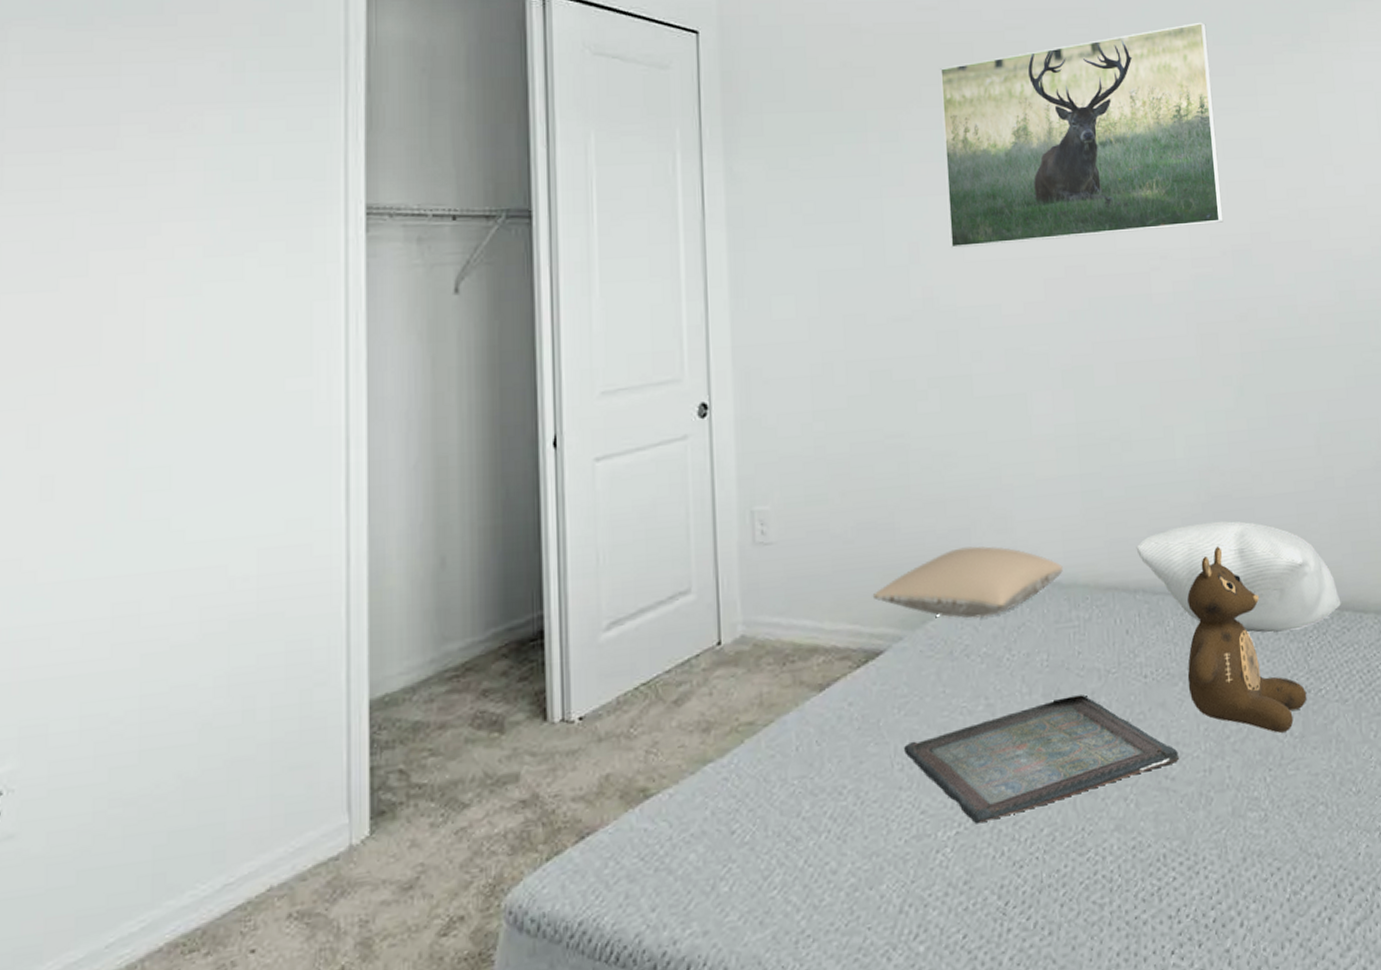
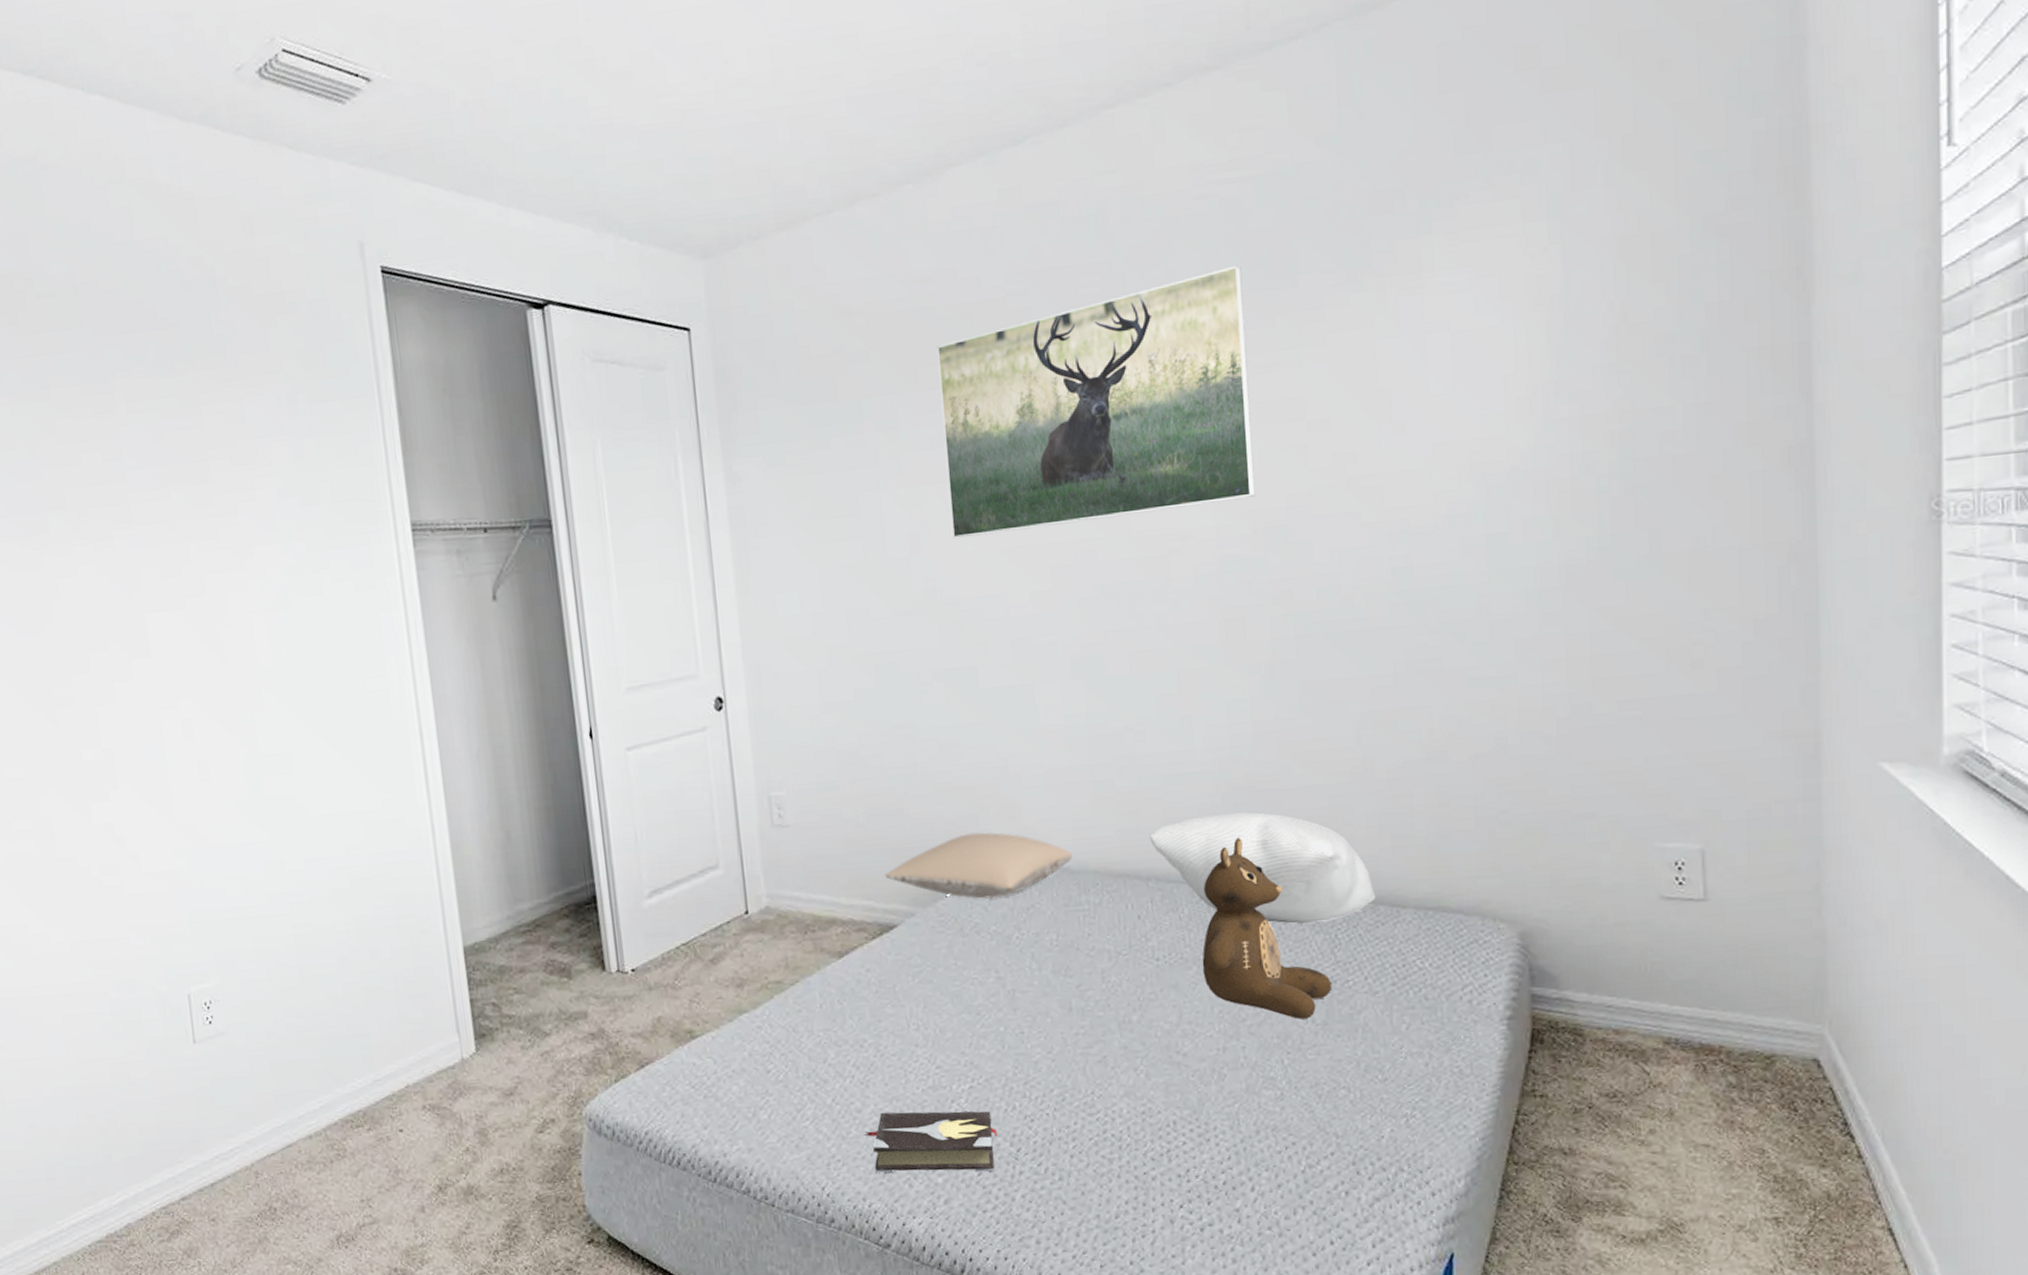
hardback book: none [839,859,984,948] -> present [864,1111,997,1173]
serving tray: present [904,695,1180,824] -> none [919,973,1193,1081]

